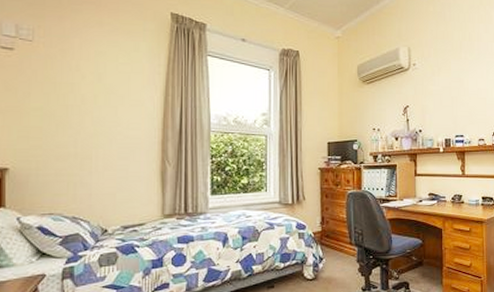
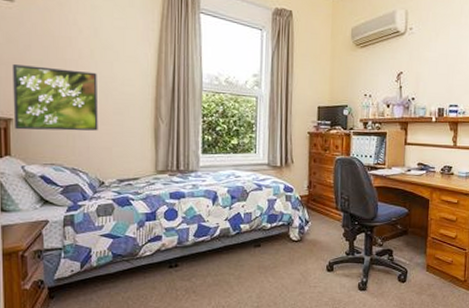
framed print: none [9,111,102,180] -> present [12,63,99,131]

